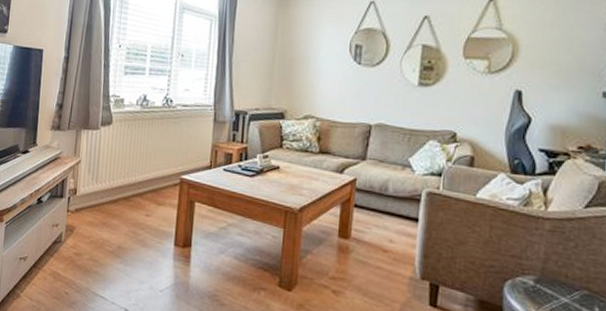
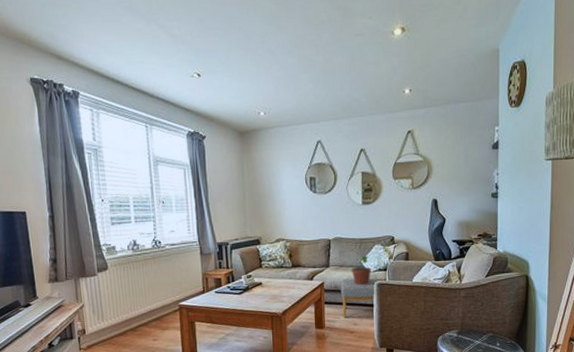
footstool: none [375,179,439,231] -> present [340,278,386,319]
potted plant: none [394,145,422,191] -> present [352,252,372,285]

